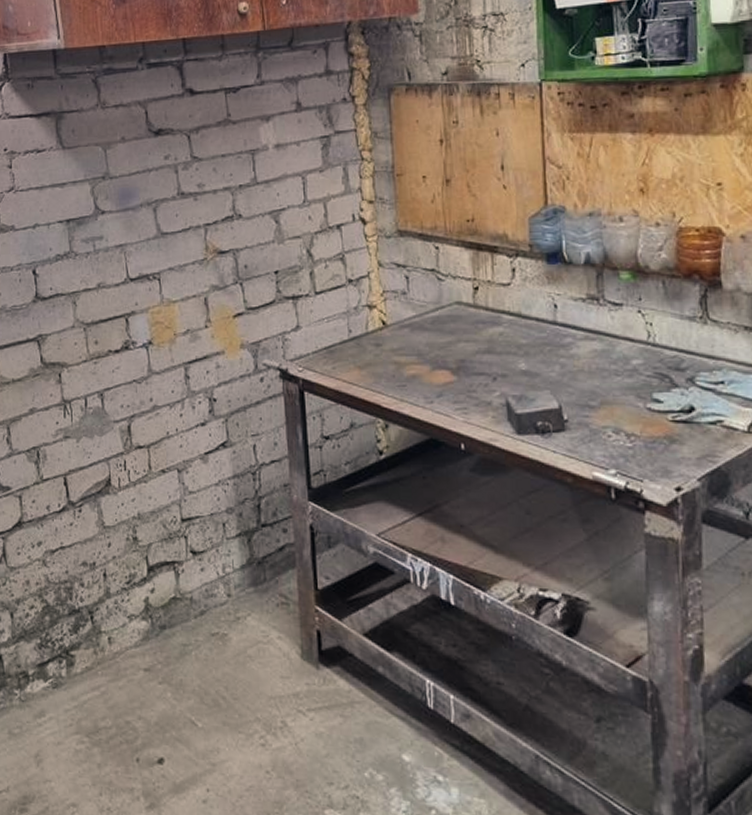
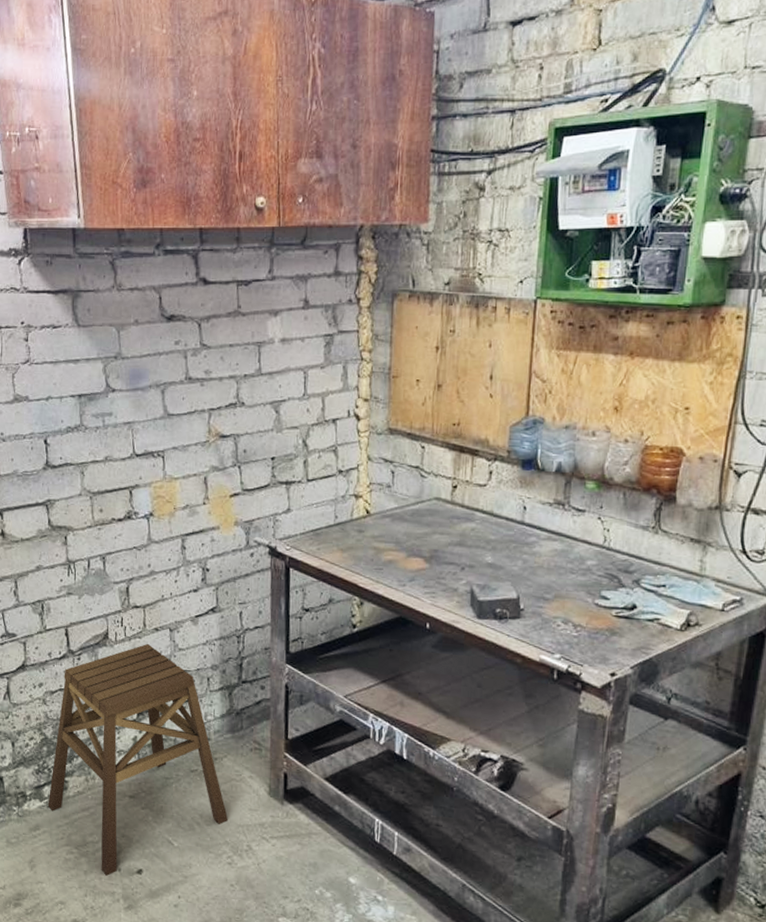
stool: none [53,488,257,768] -> present [47,643,228,876]

